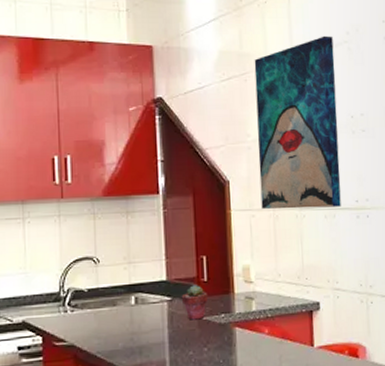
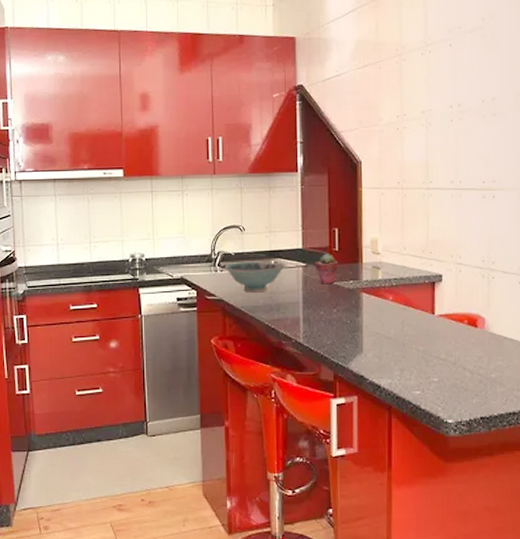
bowl: none [77,297,147,335] -> present [225,261,285,293]
wall art: present [254,36,341,210] -> none [389,22,469,188]

